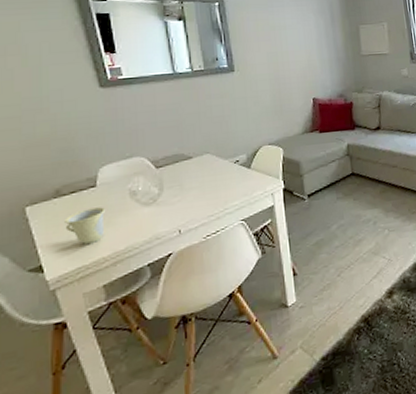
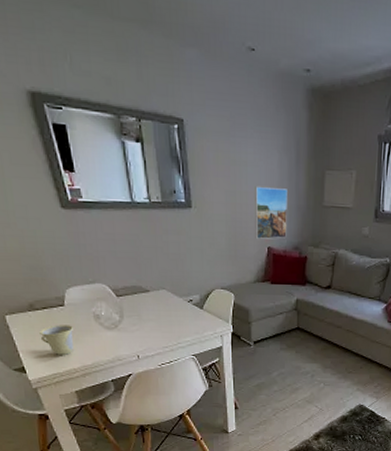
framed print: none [295,44,330,92] -> present [255,186,287,239]

